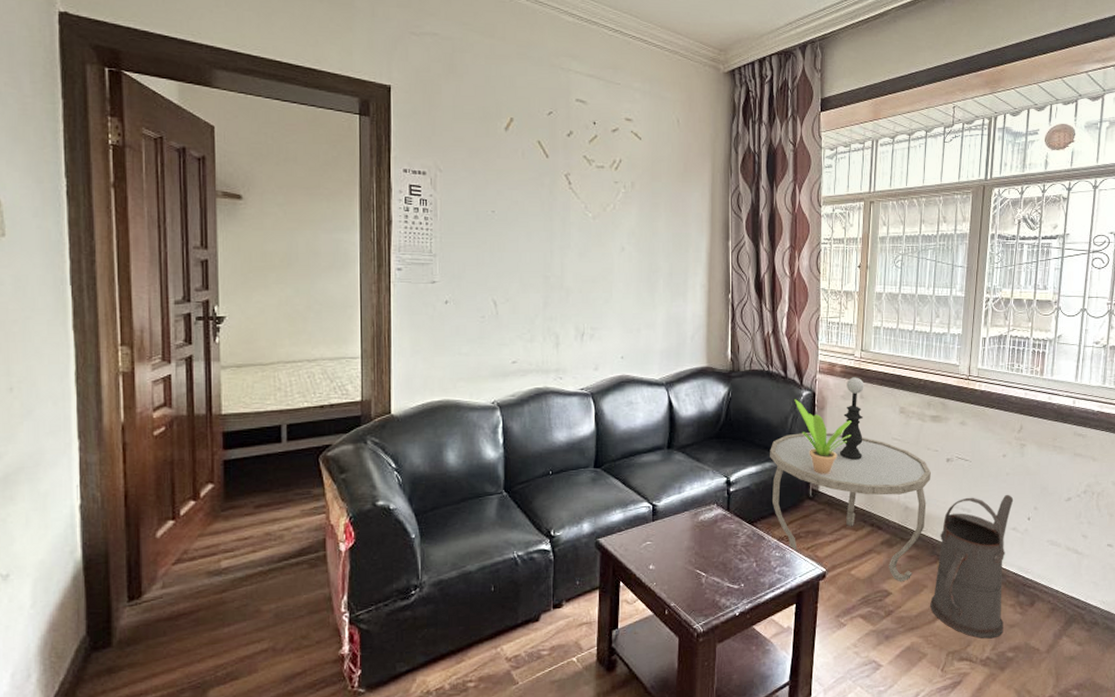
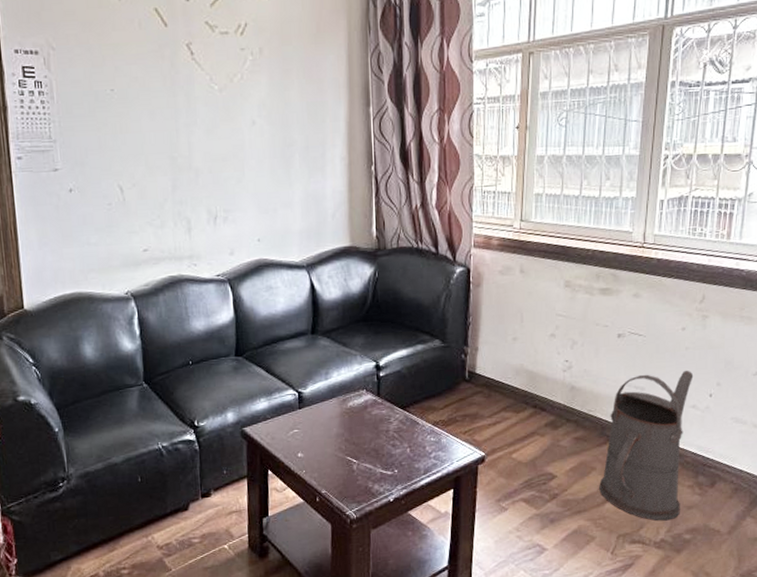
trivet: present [770,432,931,582] -> none [421,310,600,465]
potted plant: present [793,399,852,475] -> none [446,277,511,356]
table lamp: present [839,377,864,460] -> none [497,250,524,339]

